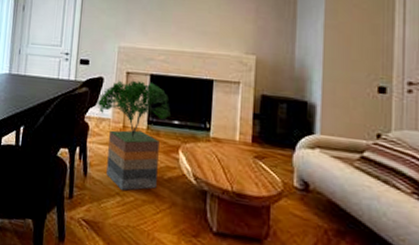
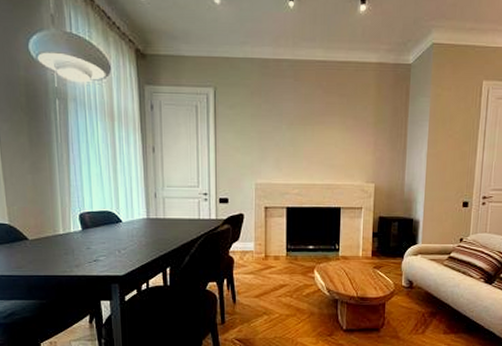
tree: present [97,80,170,191] -> none [239,214,306,309]

